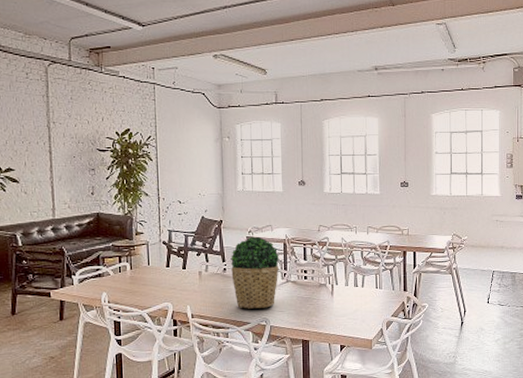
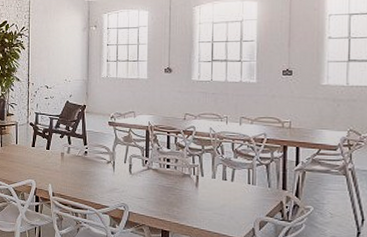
potted plant: present [230,236,279,309] -> none [91,122,141,194]

